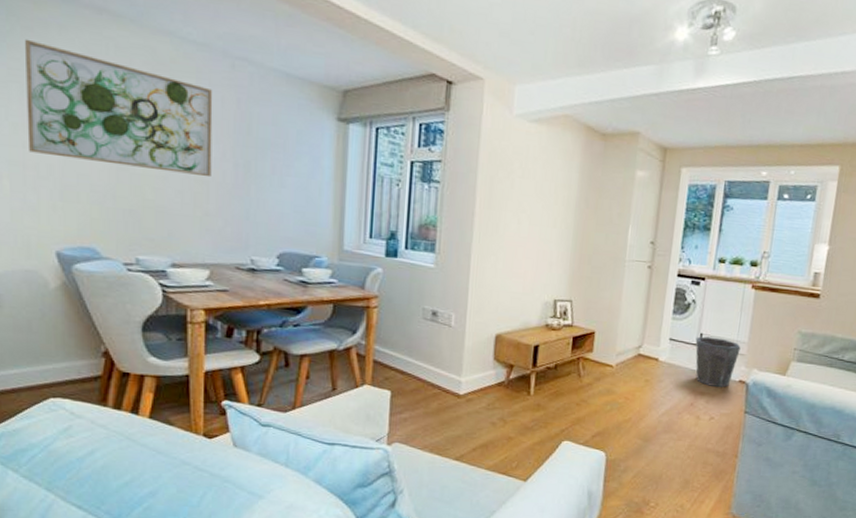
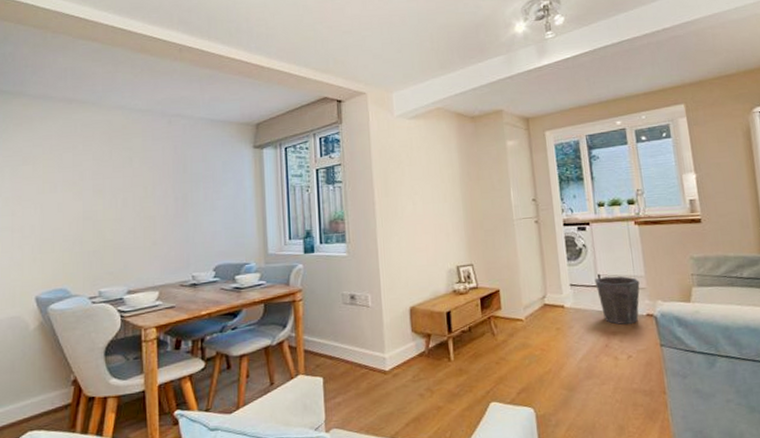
wall art: present [24,39,213,178] -> none [15,132,157,218]

